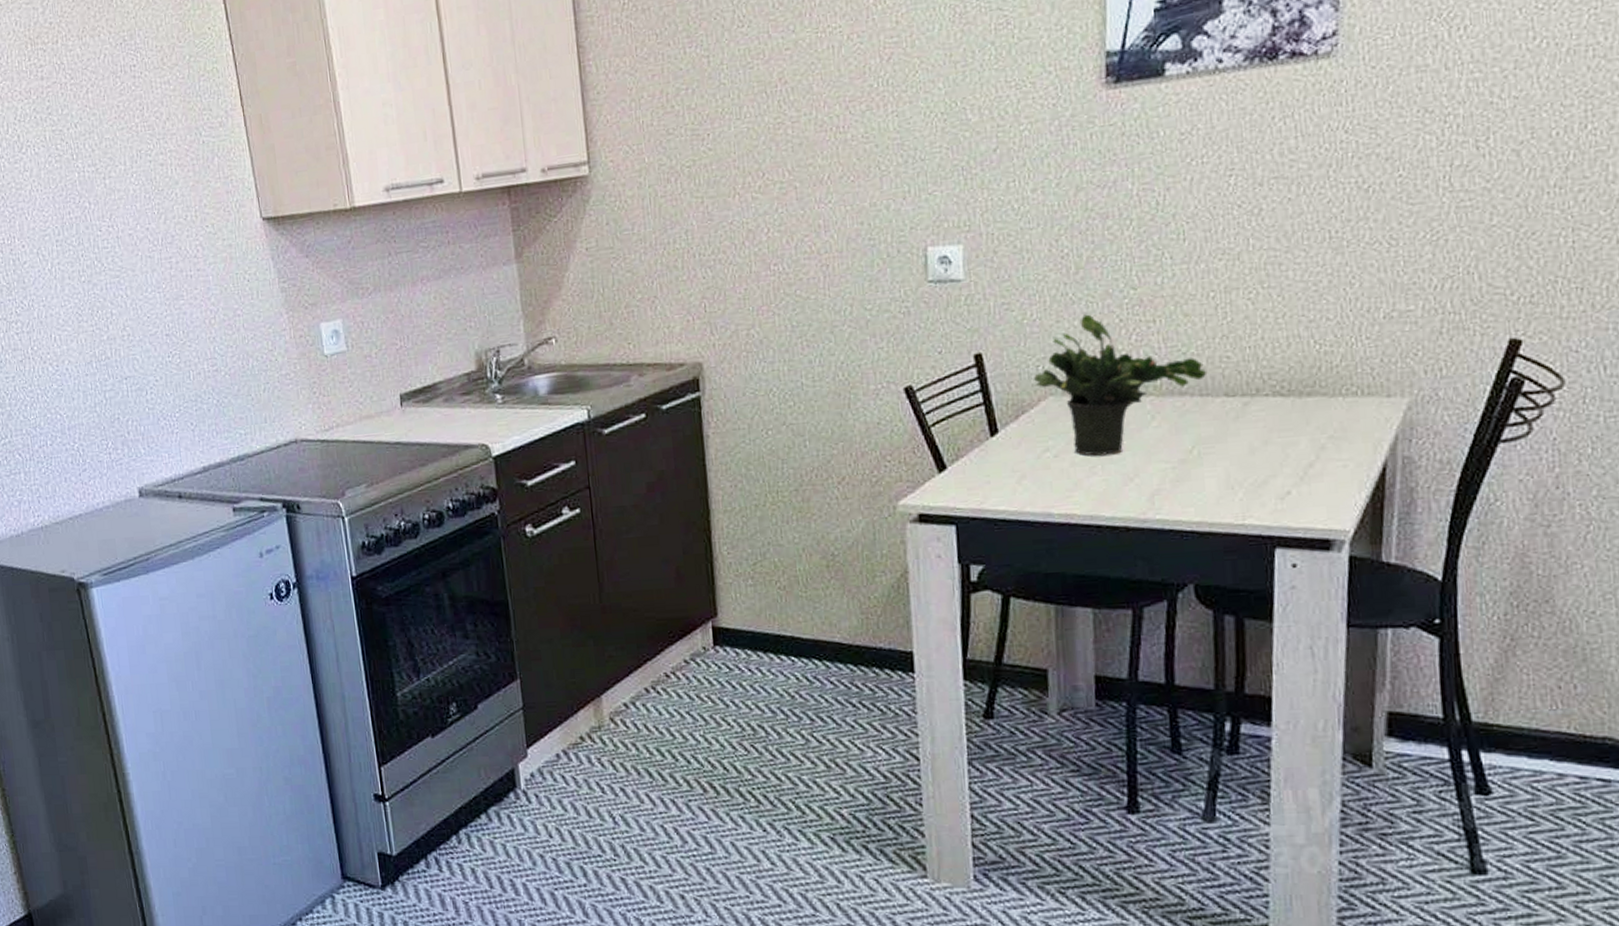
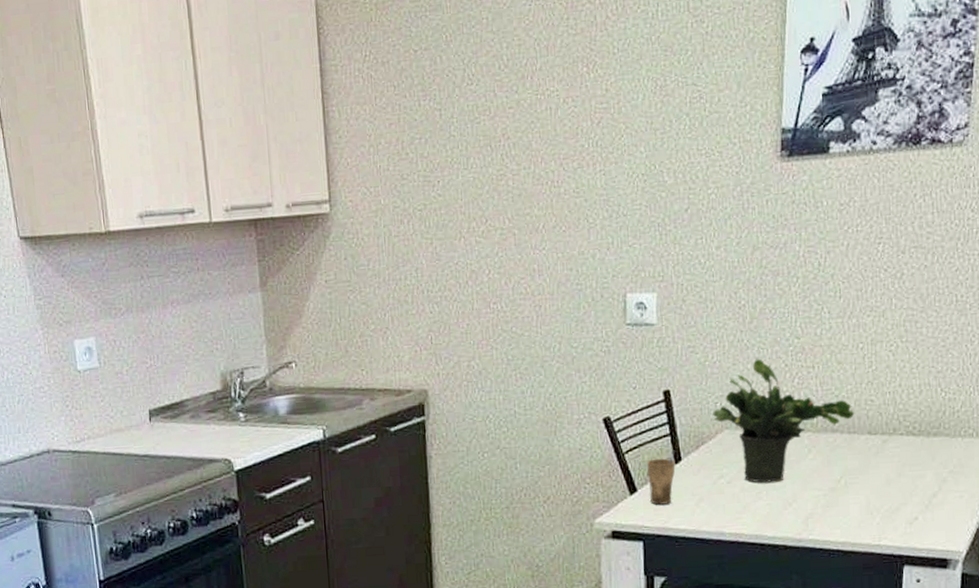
cup: none [958,421,992,484] -> present [647,450,676,505]

